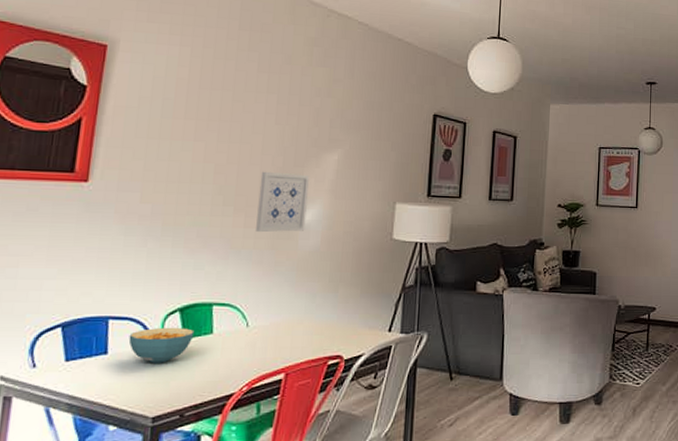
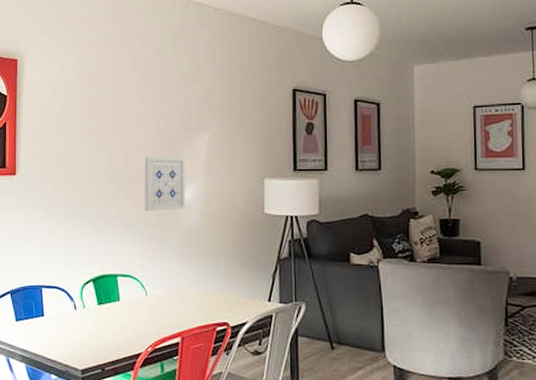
cereal bowl: present [128,327,195,363] -> none [58,294,106,325]

